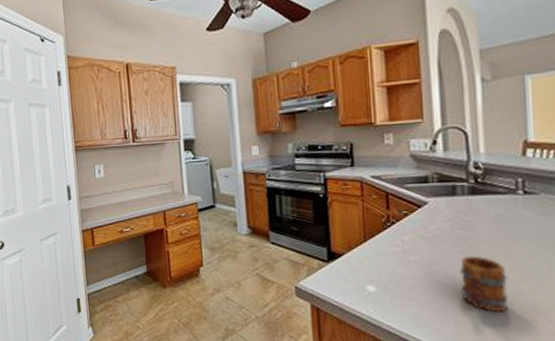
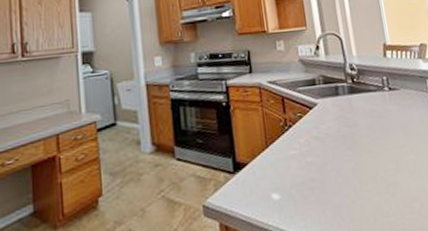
mug: present [459,255,508,313] -> none [349,151,390,204]

